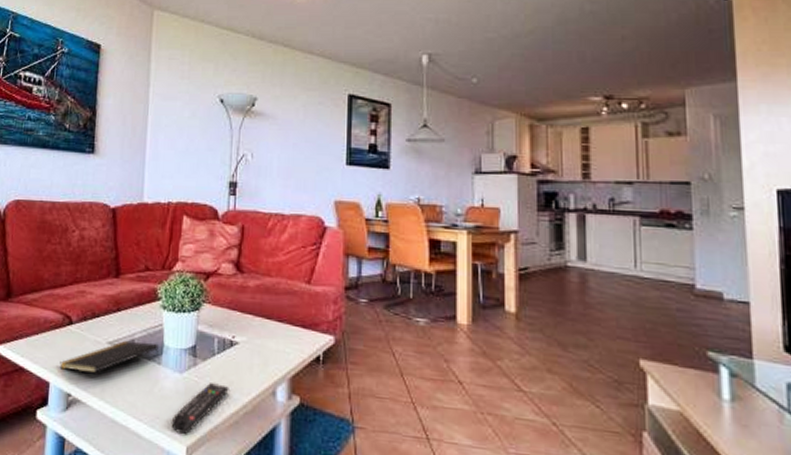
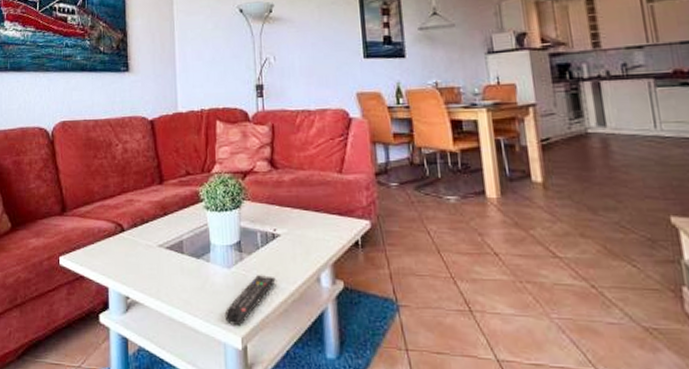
notepad: present [59,340,160,373] -> none [116,242,208,276]

